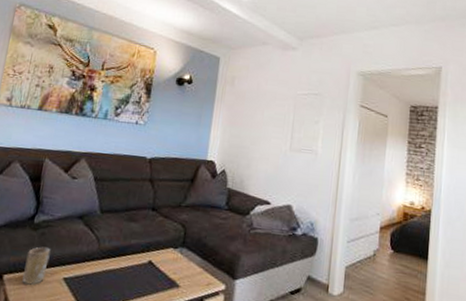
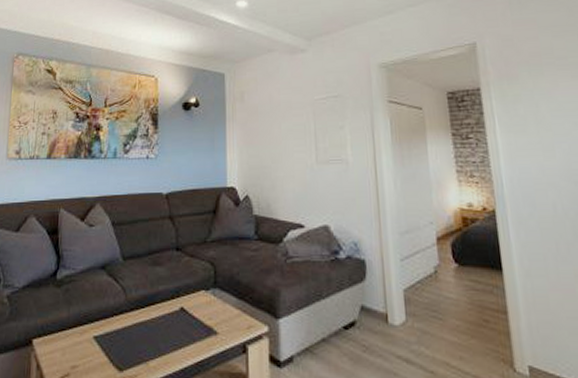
mug: present [22,247,51,285] -> none [52,304,77,348]

